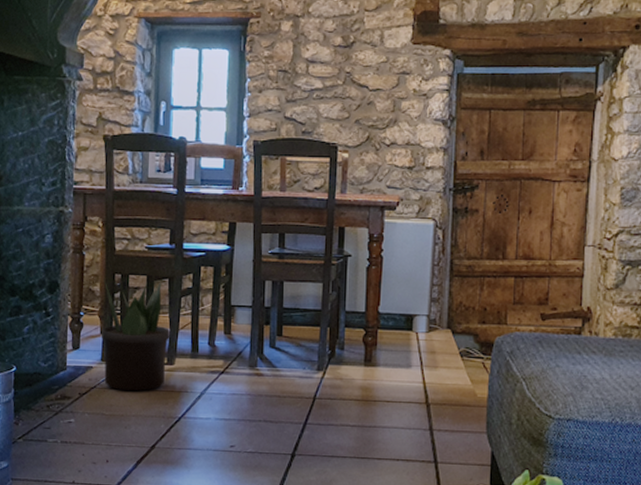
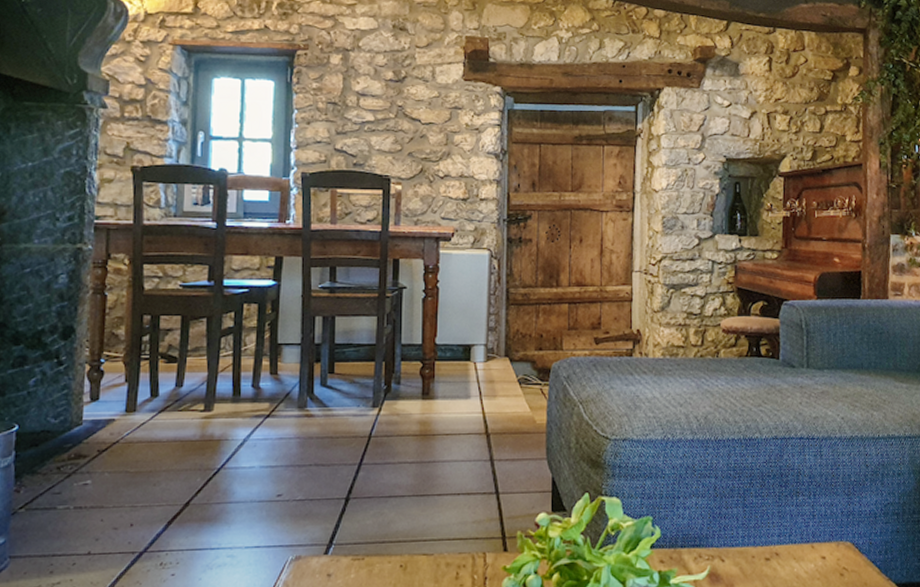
planter: present [102,278,170,392] -> none [126,320,207,444]

